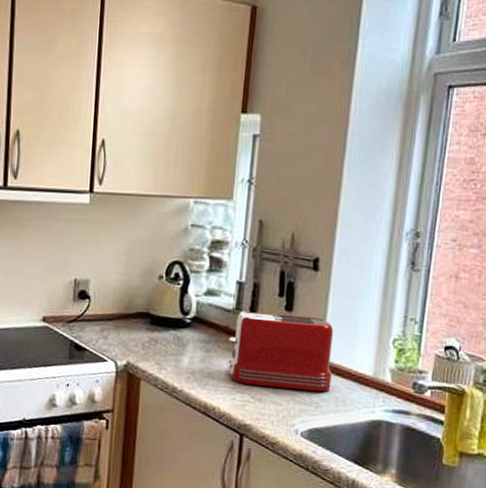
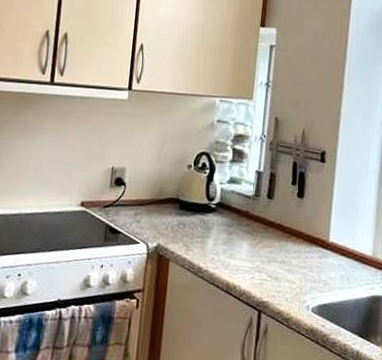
toaster: present [228,310,334,392] -> none [248,197,339,271]

